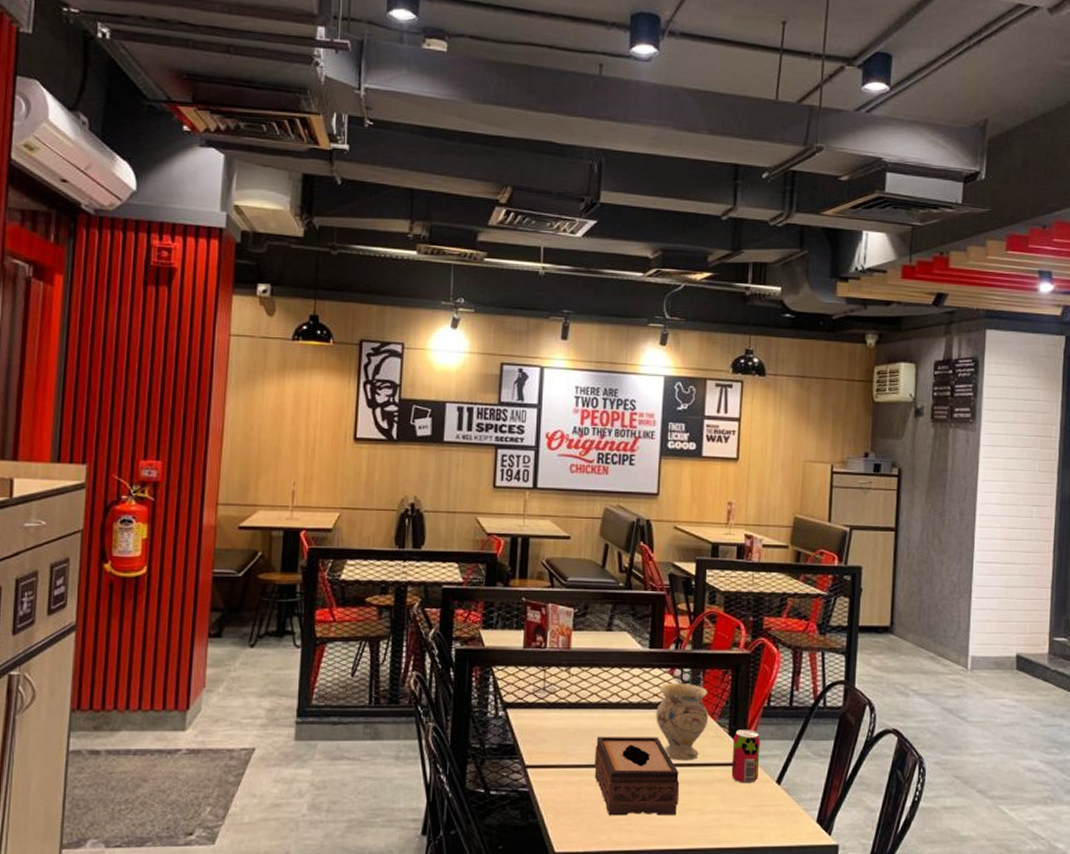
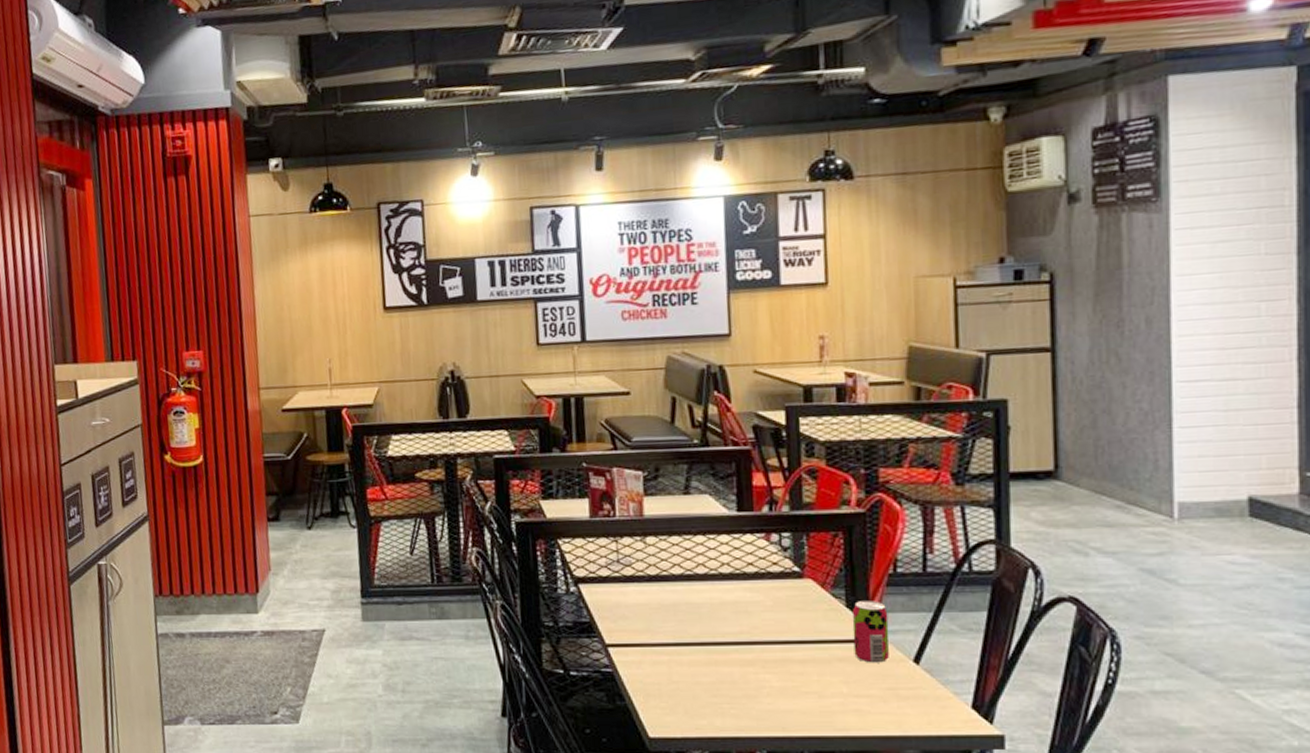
tissue box: present [594,736,680,816] -> none [684,611,791,699]
vase: present [656,684,709,761] -> none [752,550,819,638]

